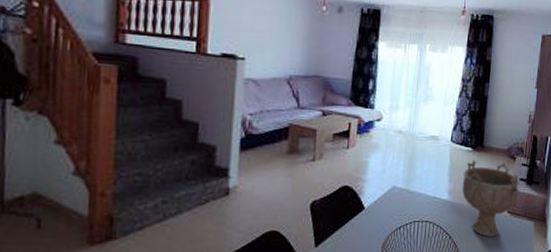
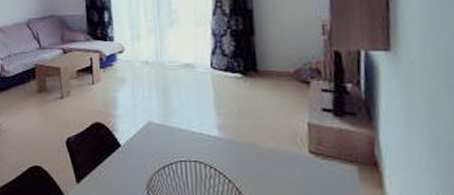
decorative bowl: present [462,160,520,237] -> none [234,88,325,184]

